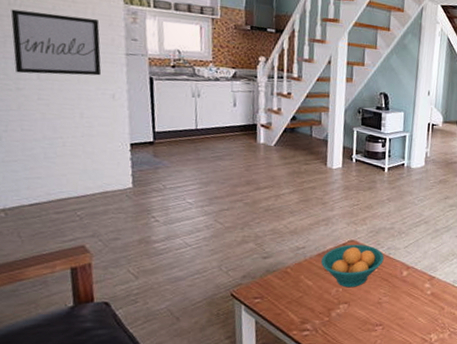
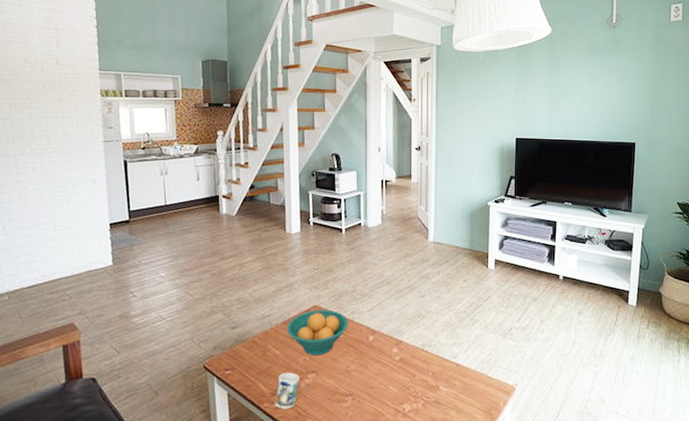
wall art: present [10,9,102,76] -> none [11,112,84,168]
mug: none [303,302,331,337] -> present [274,372,300,409]

